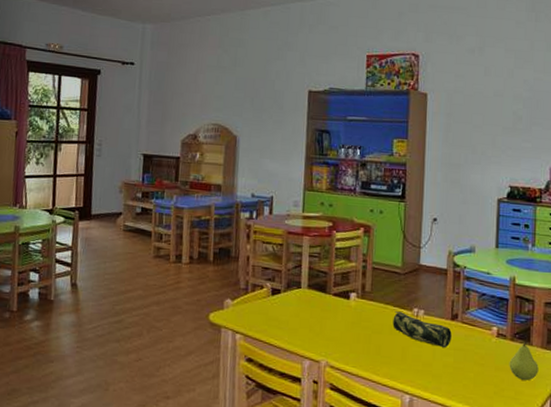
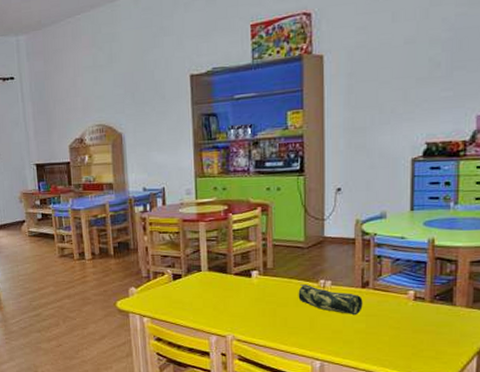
fruit: present [509,341,539,381] -> none [428,302,463,341]

